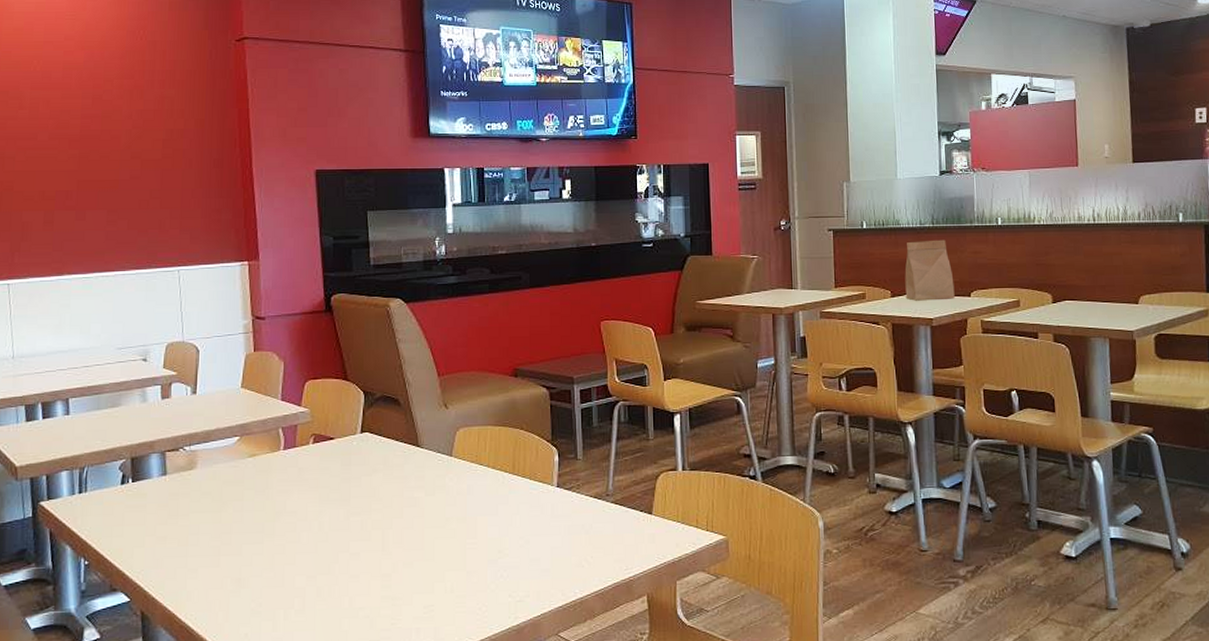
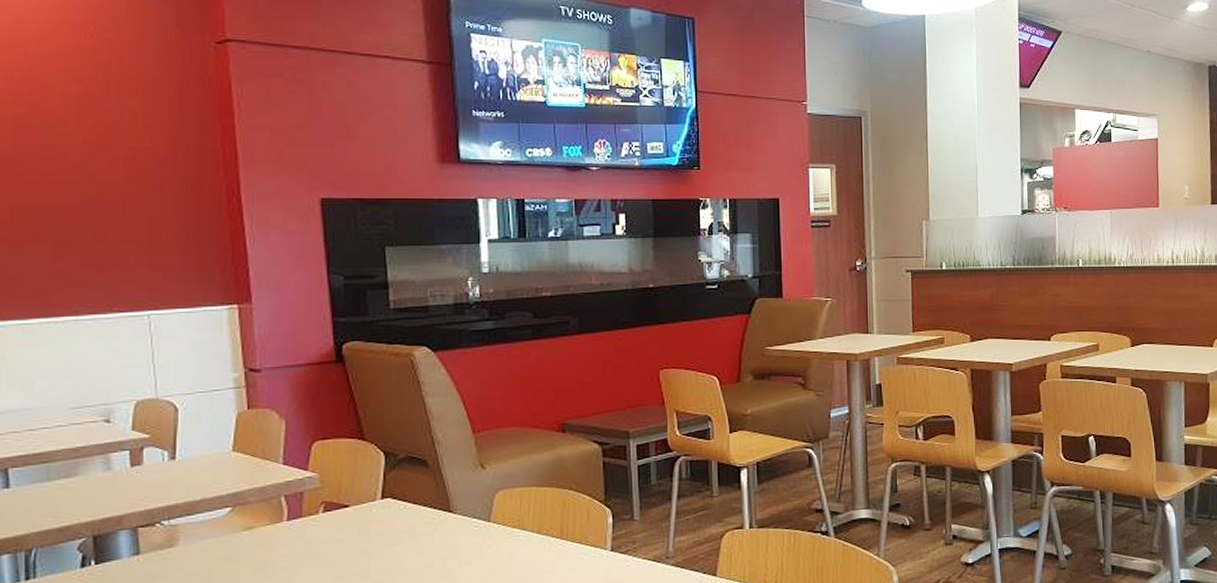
paper bag: present [905,239,955,301] -> none [984,281,1035,346]

